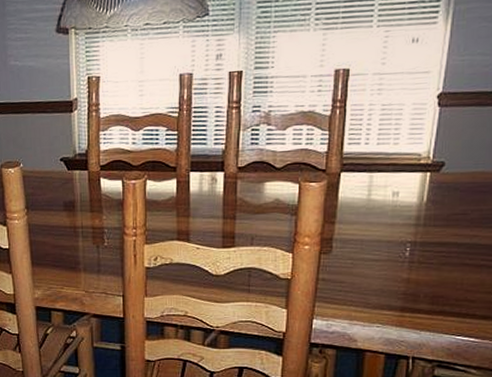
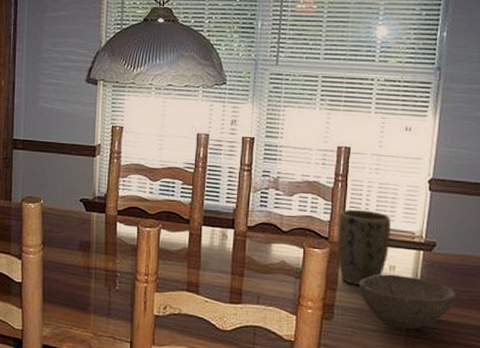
plant pot: none [335,135,395,216] -> present [337,209,391,285]
bowl: none [360,200,466,256] -> present [359,274,457,330]

